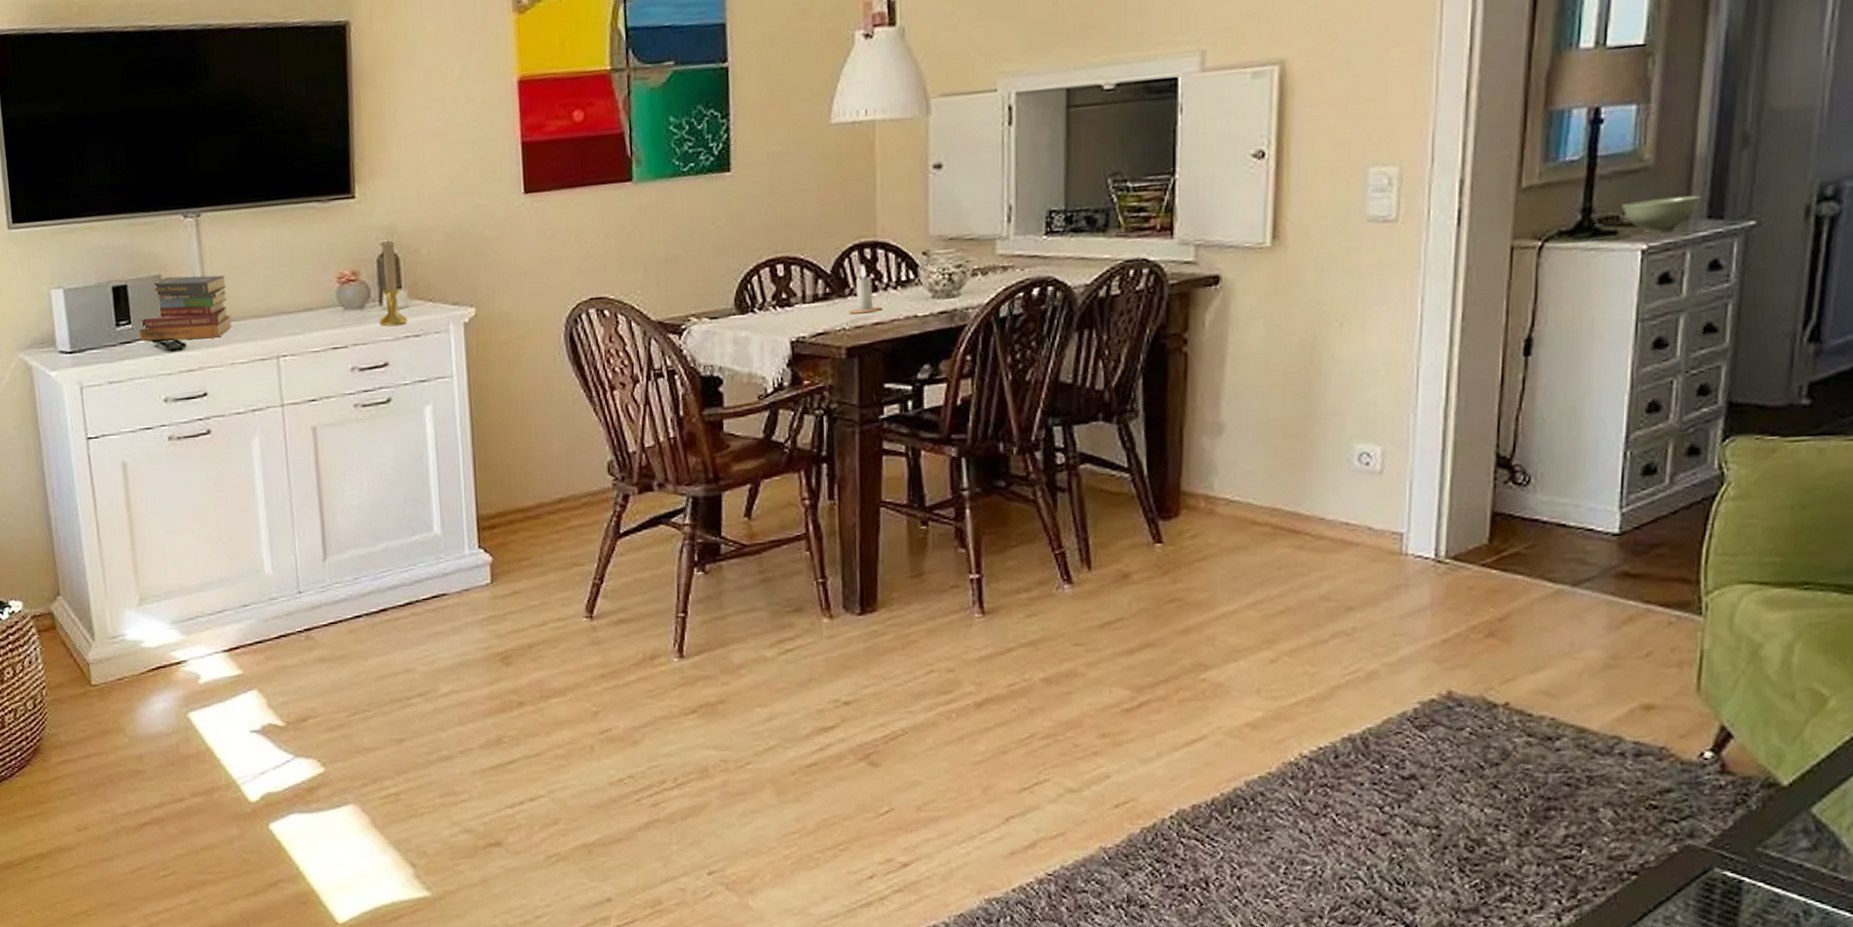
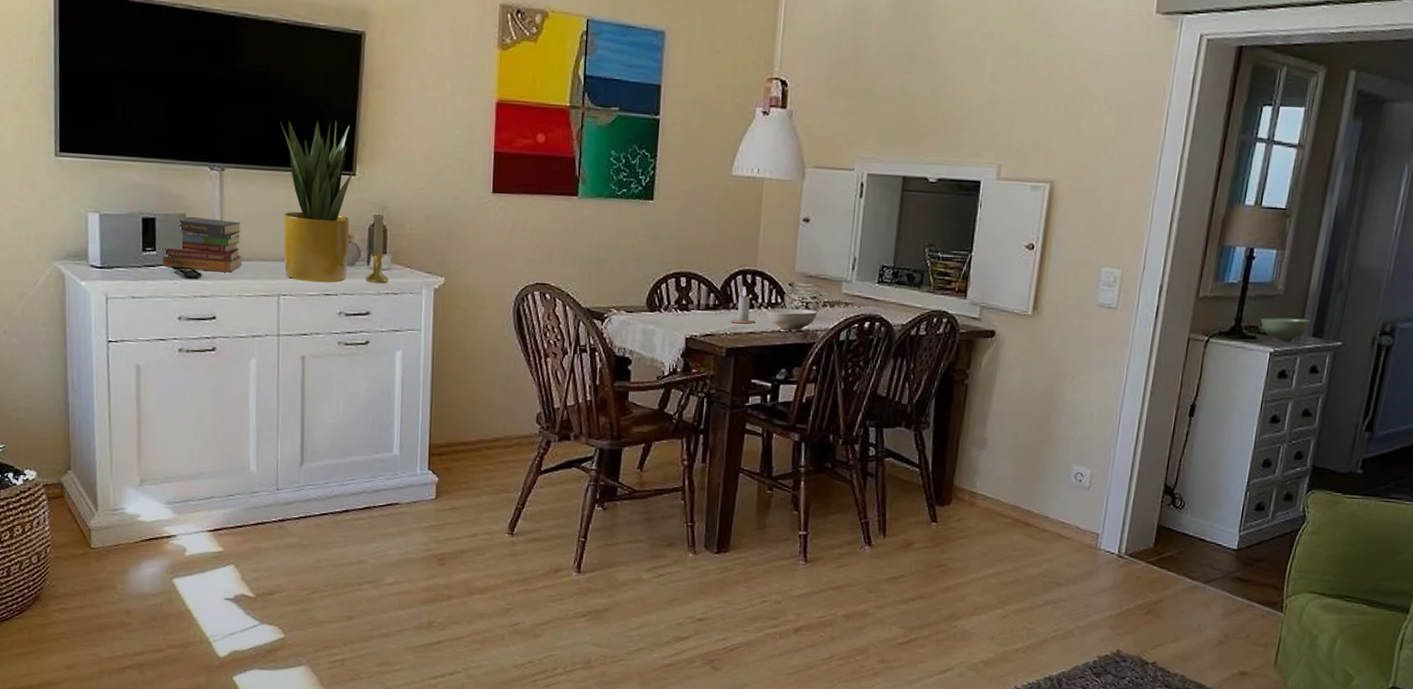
planter: none [260,135,357,337] -> present [280,121,355,283]
bowl: none [895,282,966,314] -> present [766,308,818,331]

